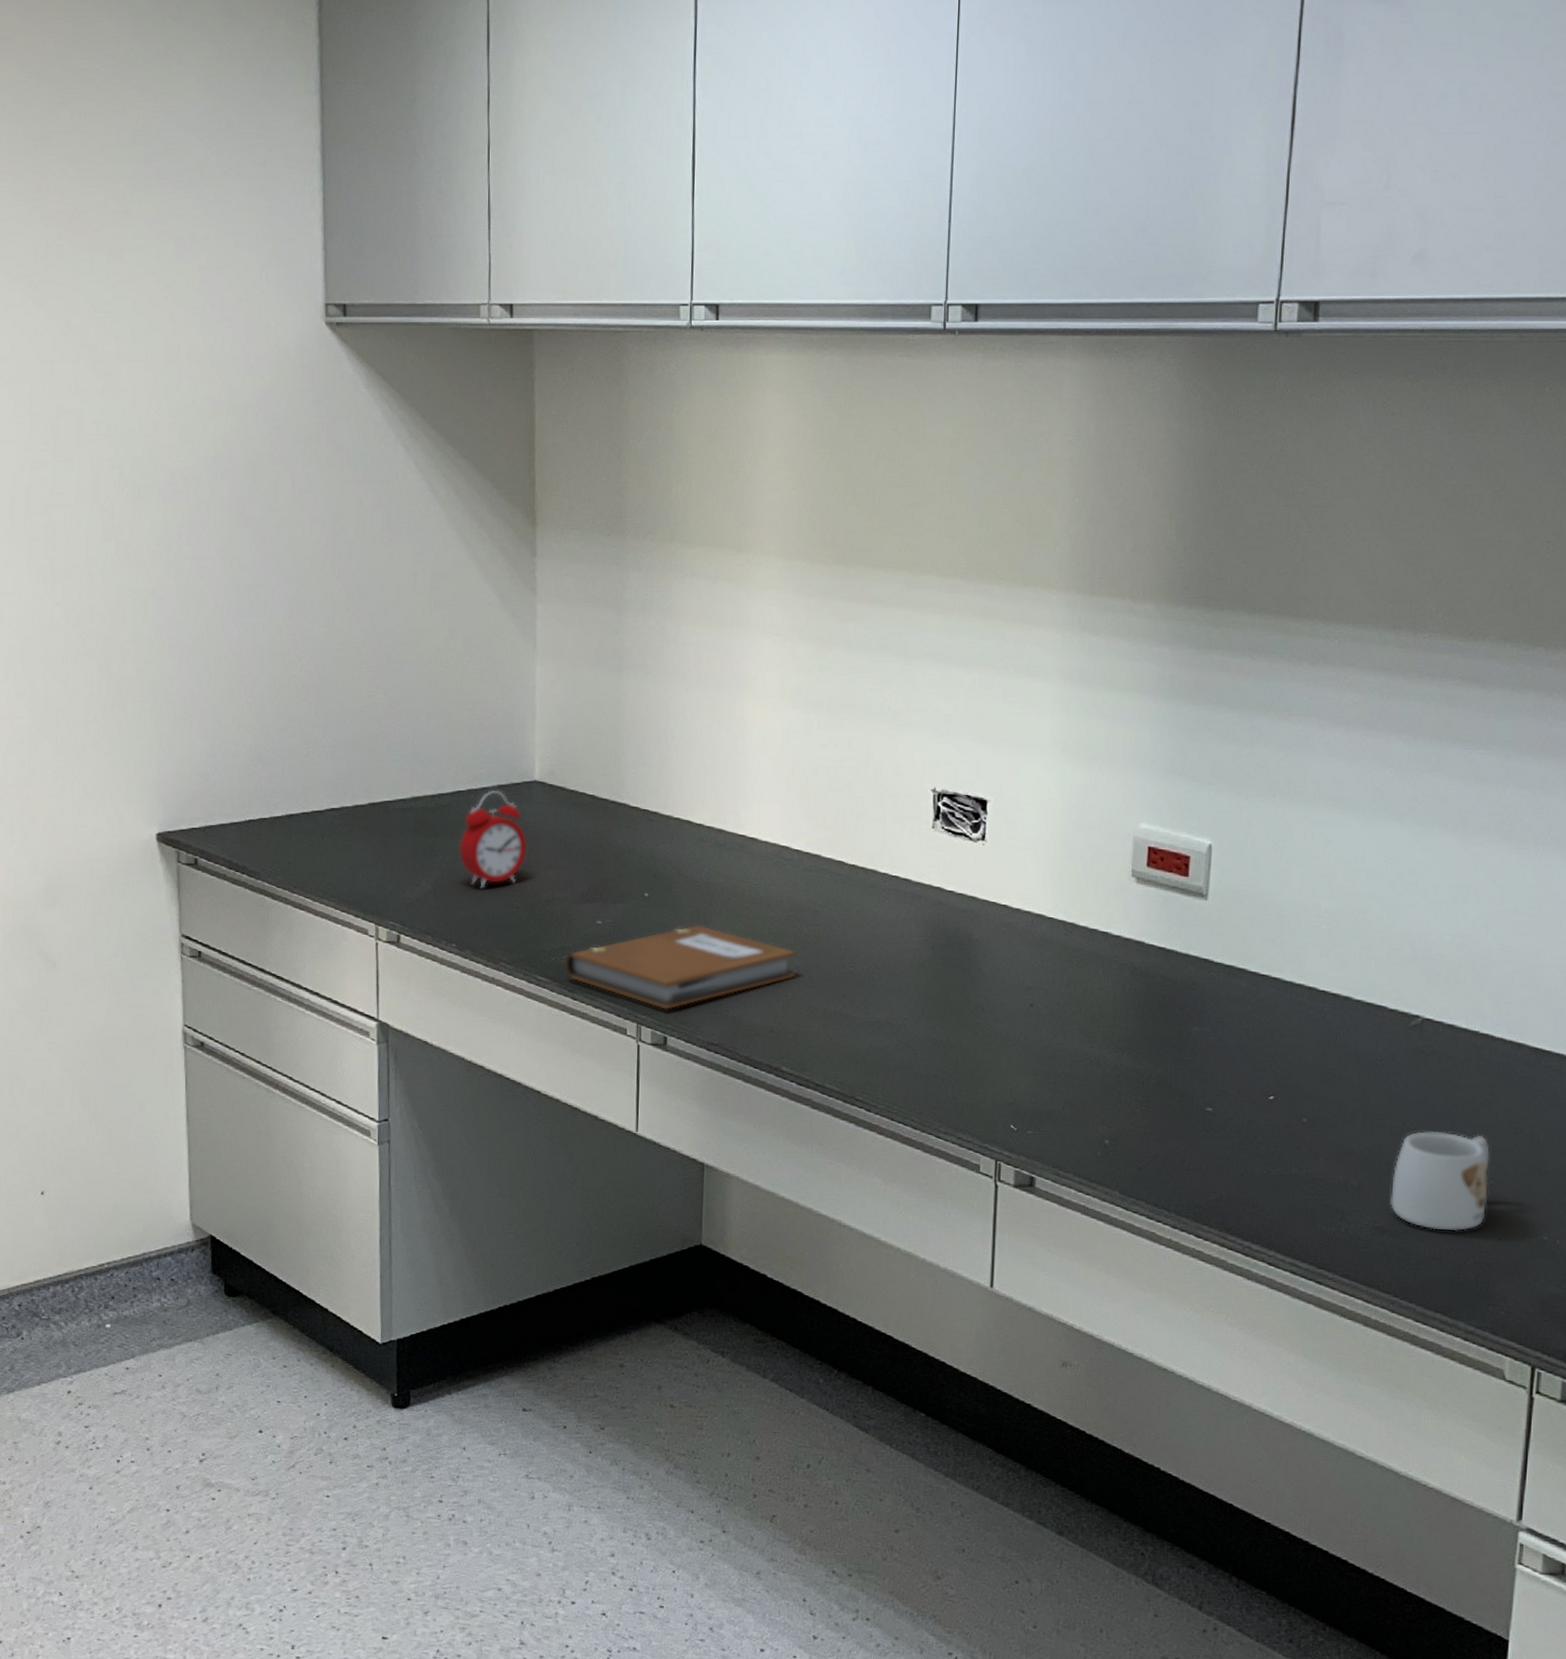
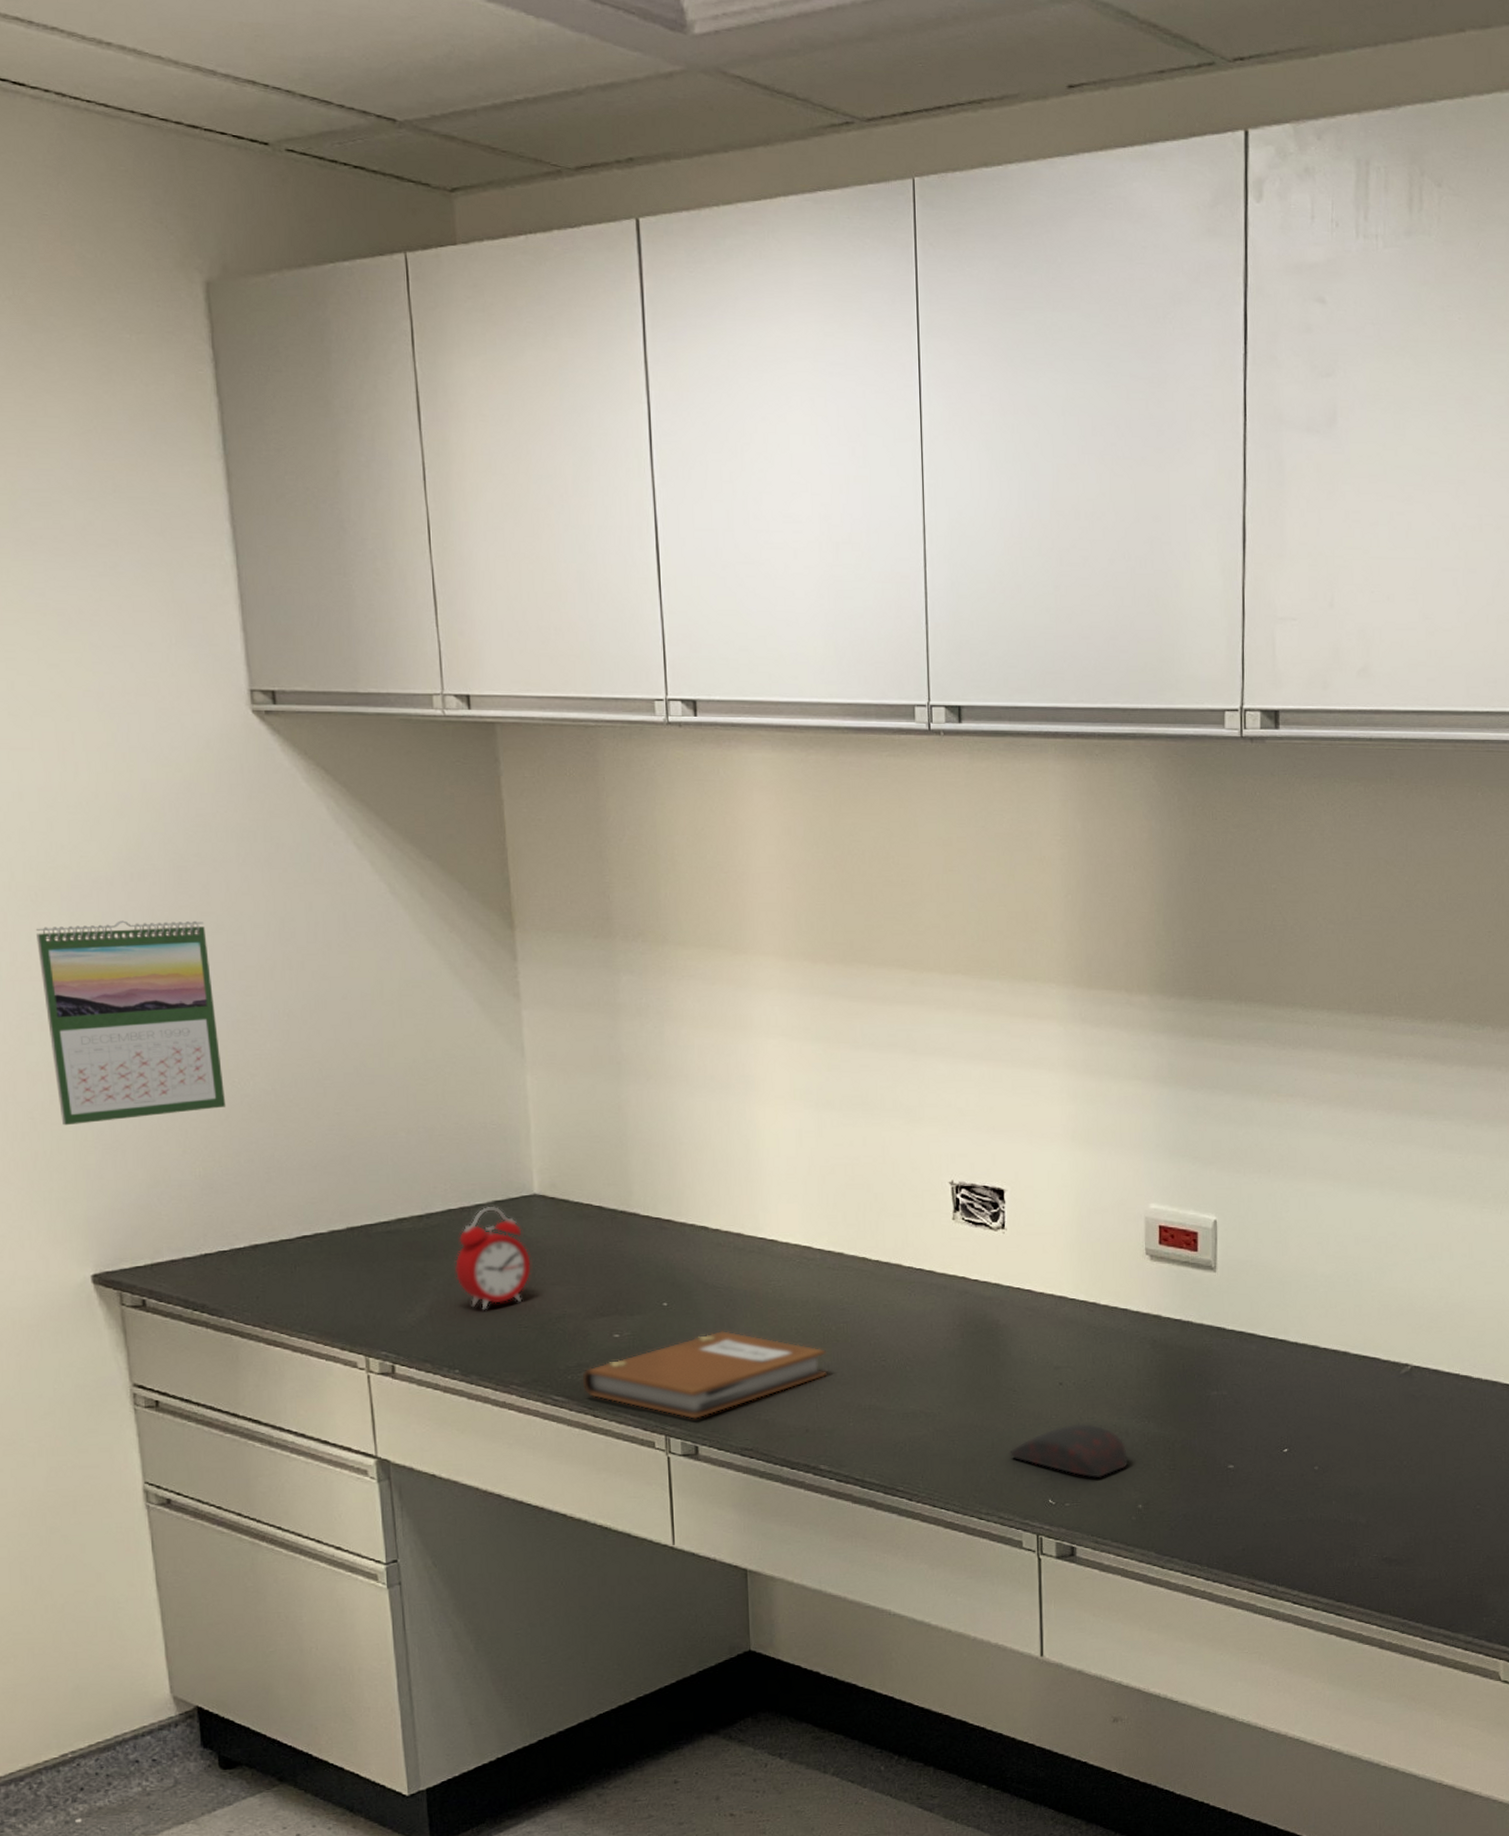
calendar: none [136,514,277,698] -> present [35,920,226,1126]
computer mouse: none [972,1048,1098,1108] -> present [1009,1424,1129,1478]
mug: present [1389,1131,1490,1232] -> none [1394,1466,1476,1555]

